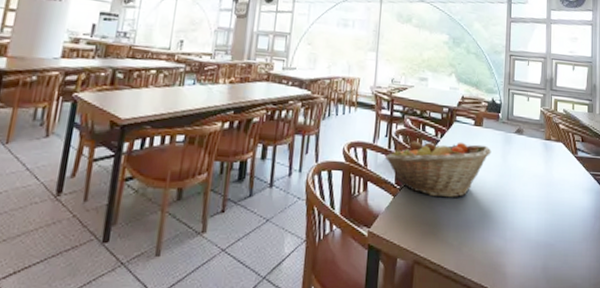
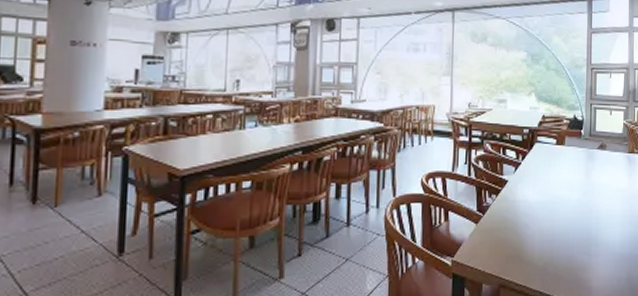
fruit basket: present [386,139,492,198] -> none [466,162,575,221]

